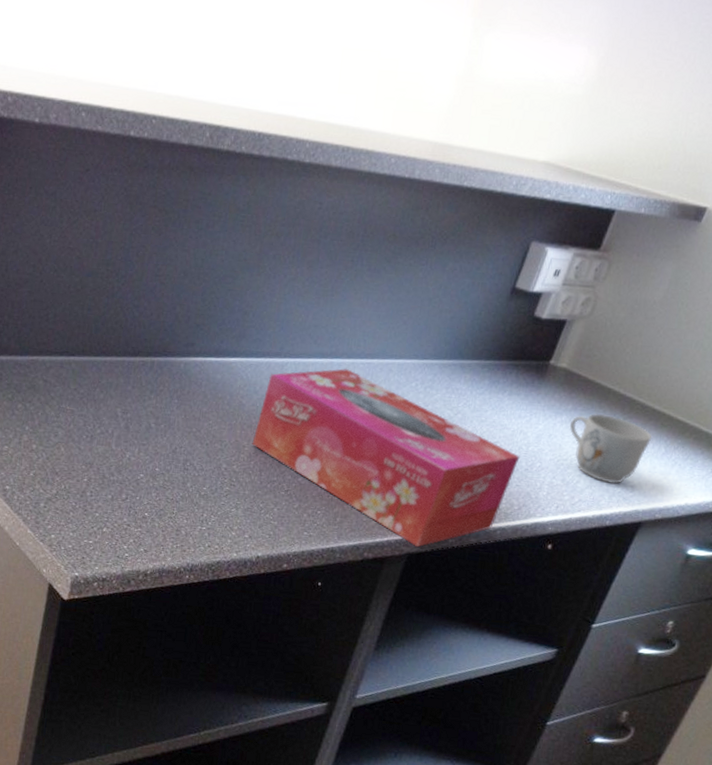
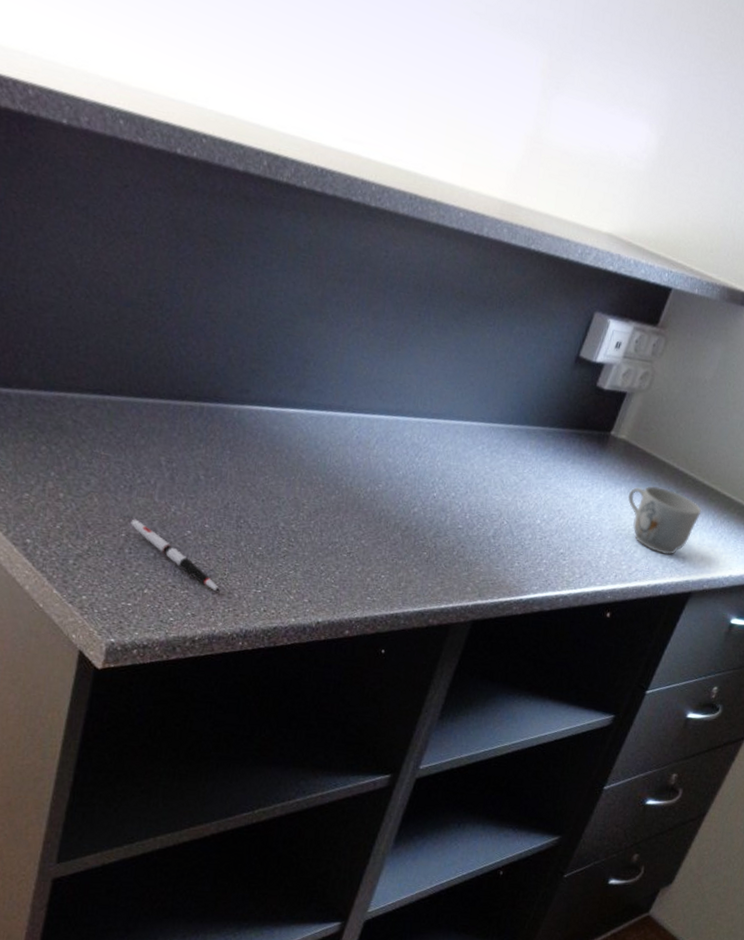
pen: none [91,465,169,530] -> present [130,519,220,592]
tissue box: present [252,368,520,548] -> none [312,427,582,615]

